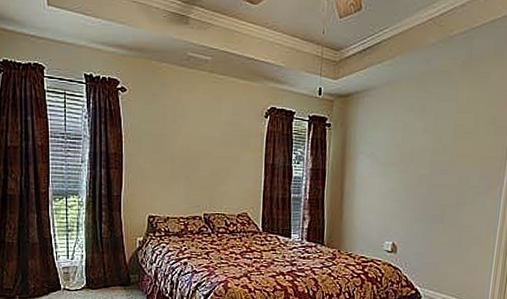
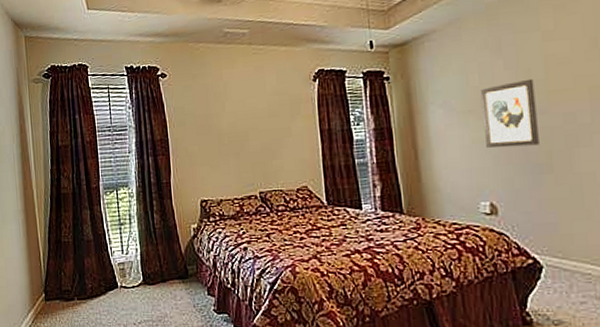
wall art: none [398,143,443,199] -> present [480,78,539,148]

